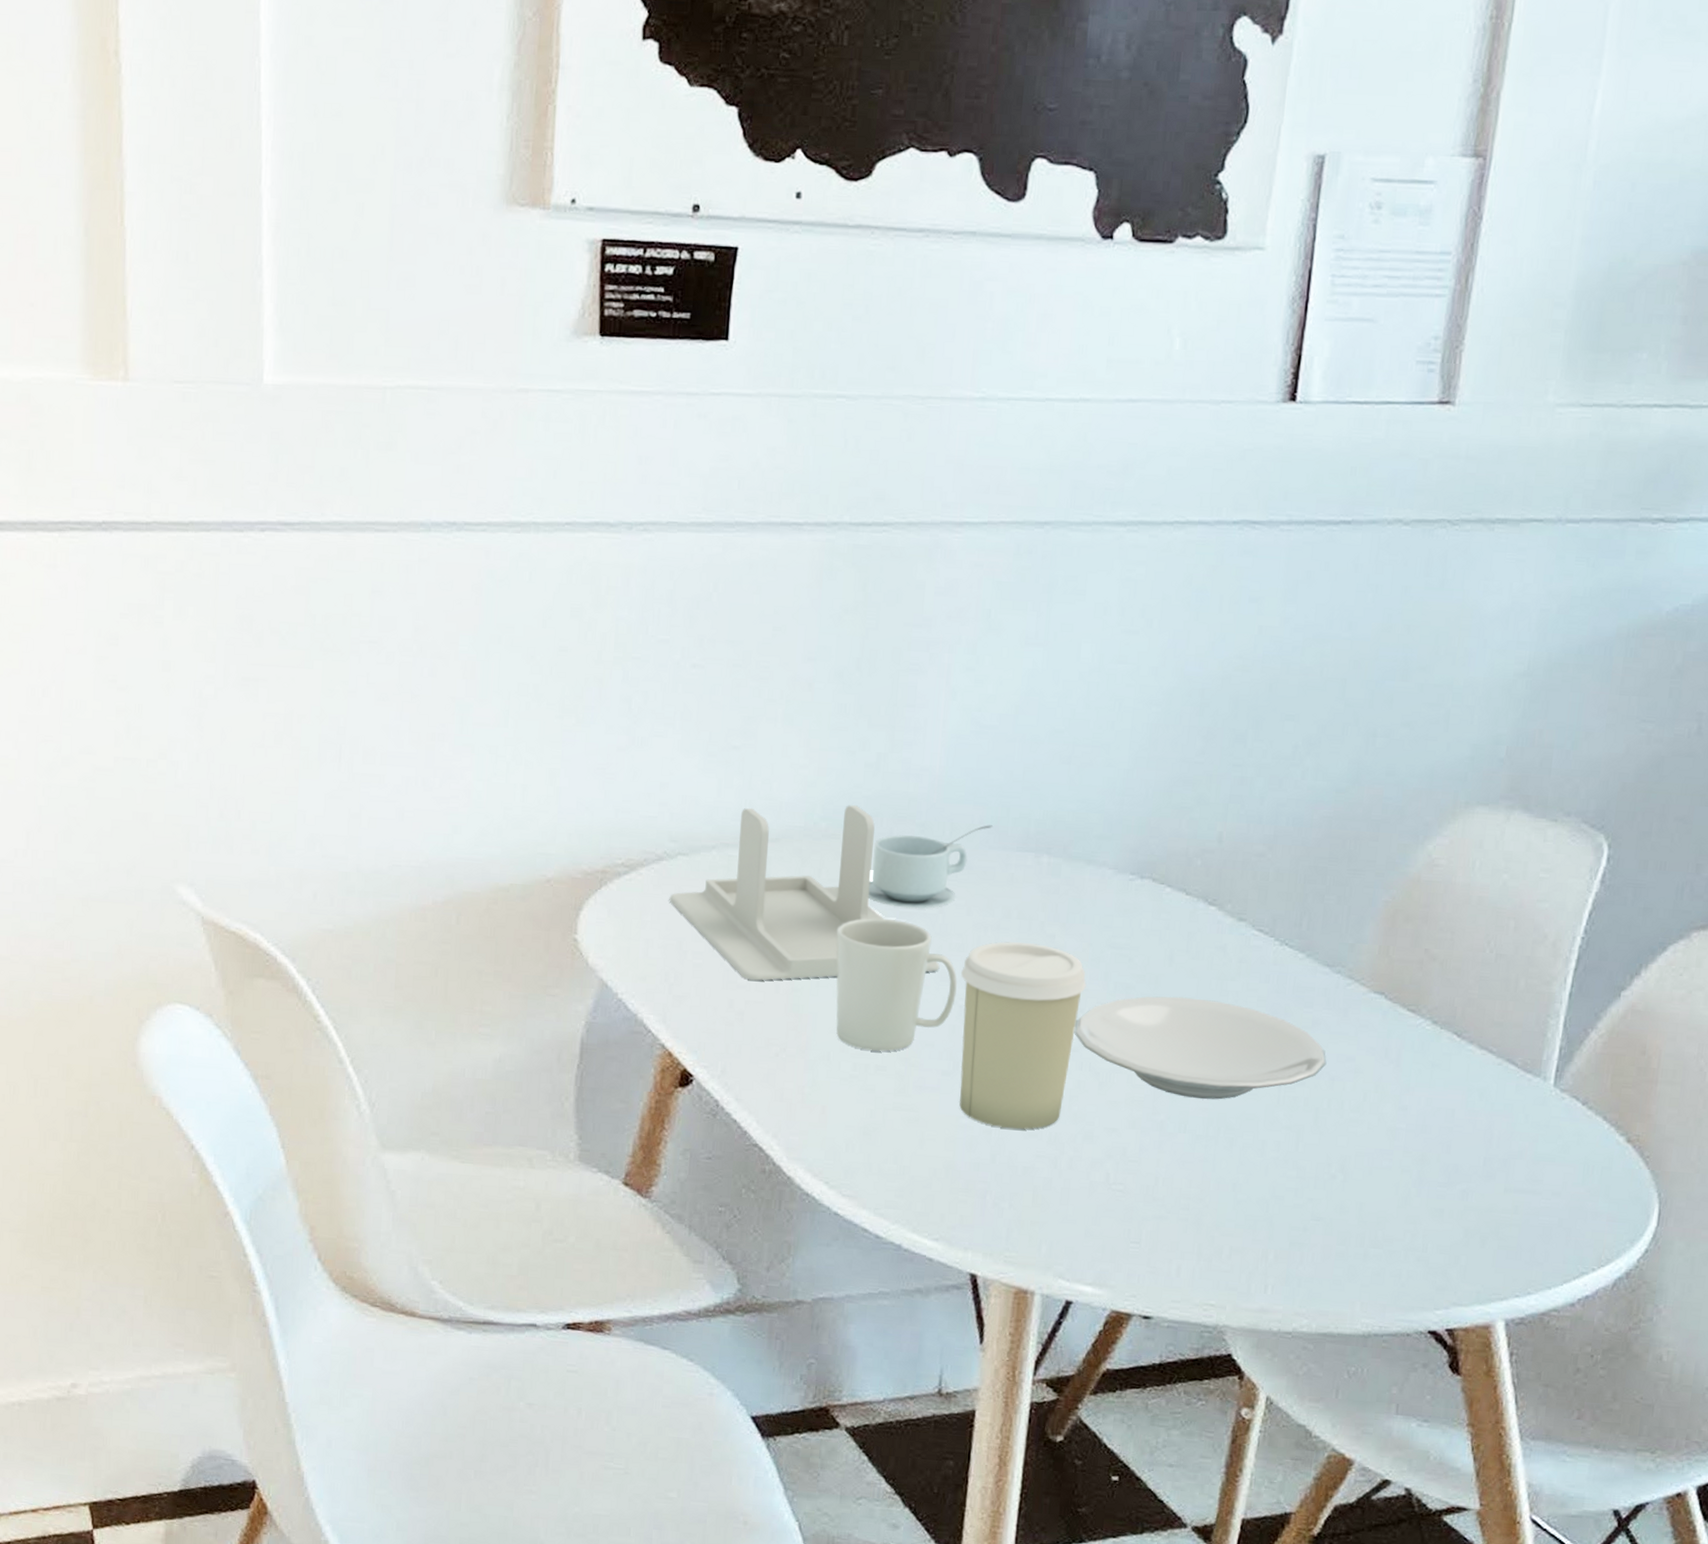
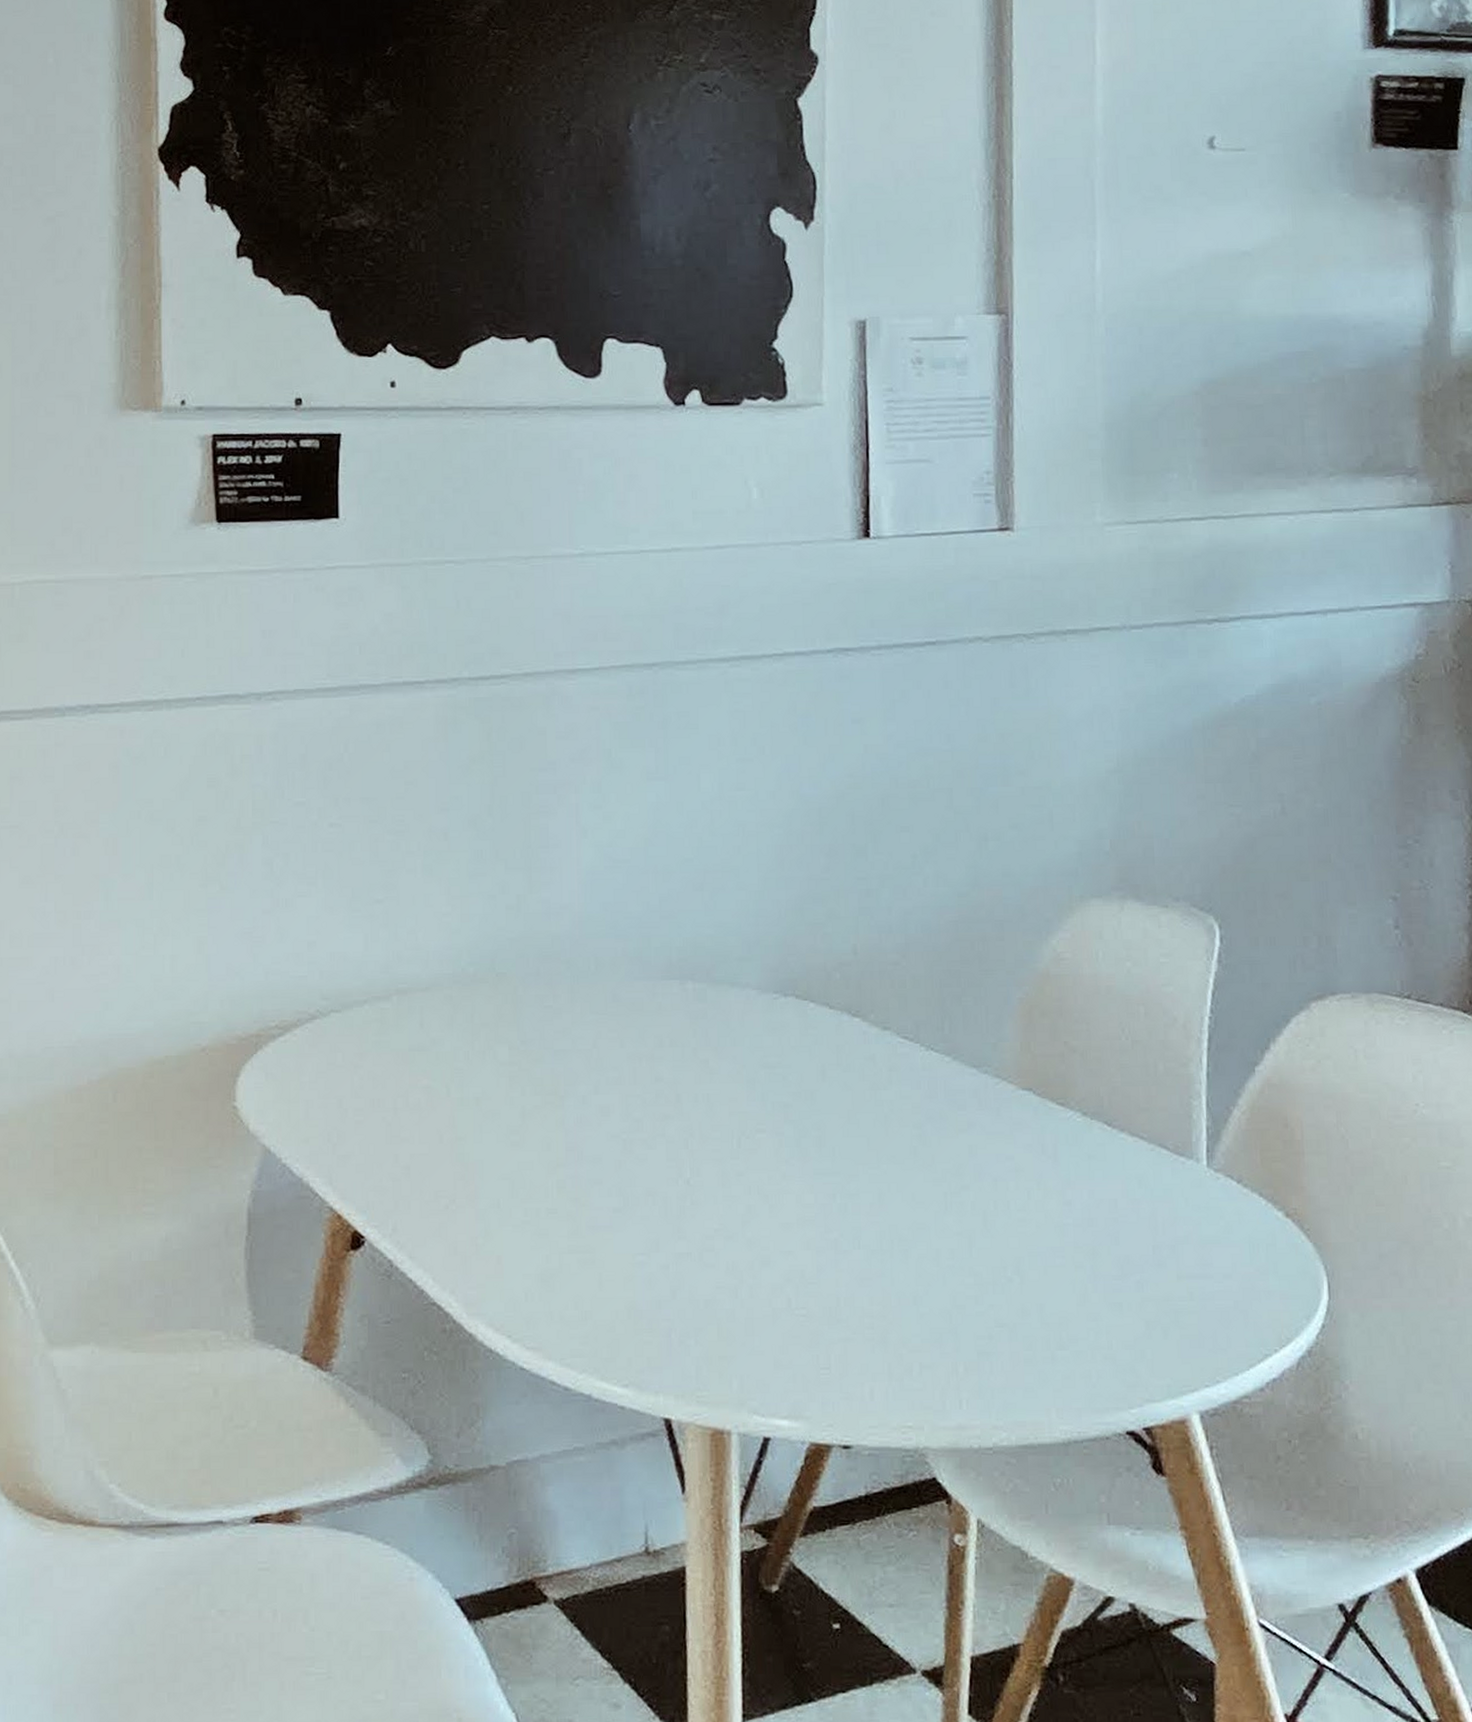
napkin holder: present [669,805,940,981] -> none [325,948,600,1133]
mug: present [836,918,957,1052] -> none [494,1059,619,1195]
teacup: present [868,825,994,909] -> none [521,956,637,1046]
cup: present [959,941,1087,1129] -> none [621,1069,745,1262]
saucer: present [1074,996,1327,1100] -> none [738,1111,987,1212]

